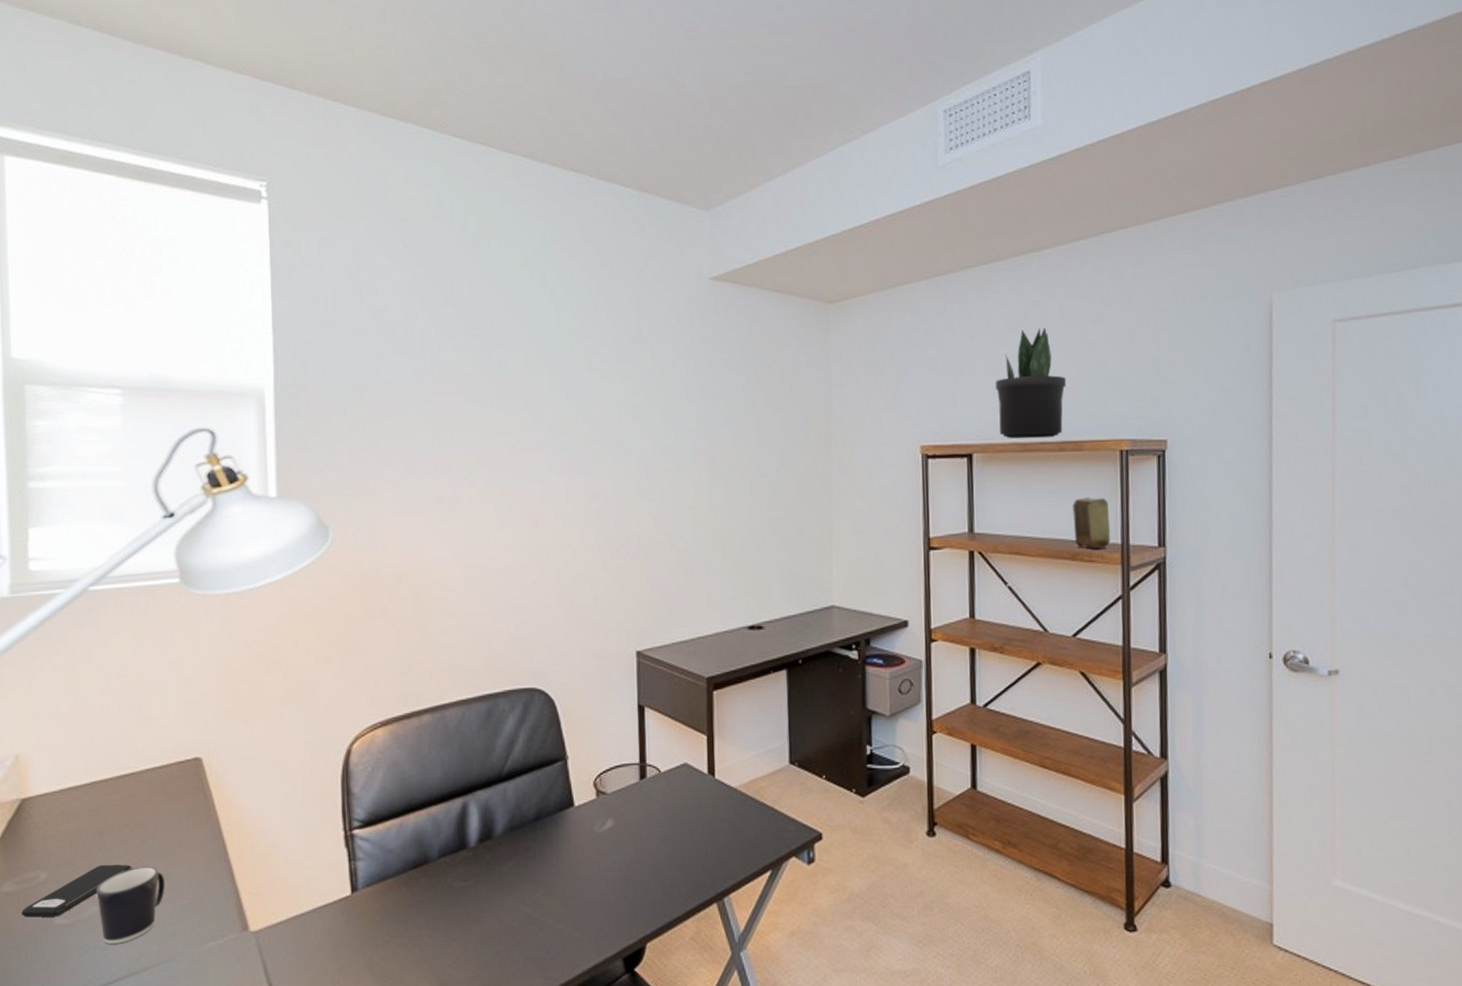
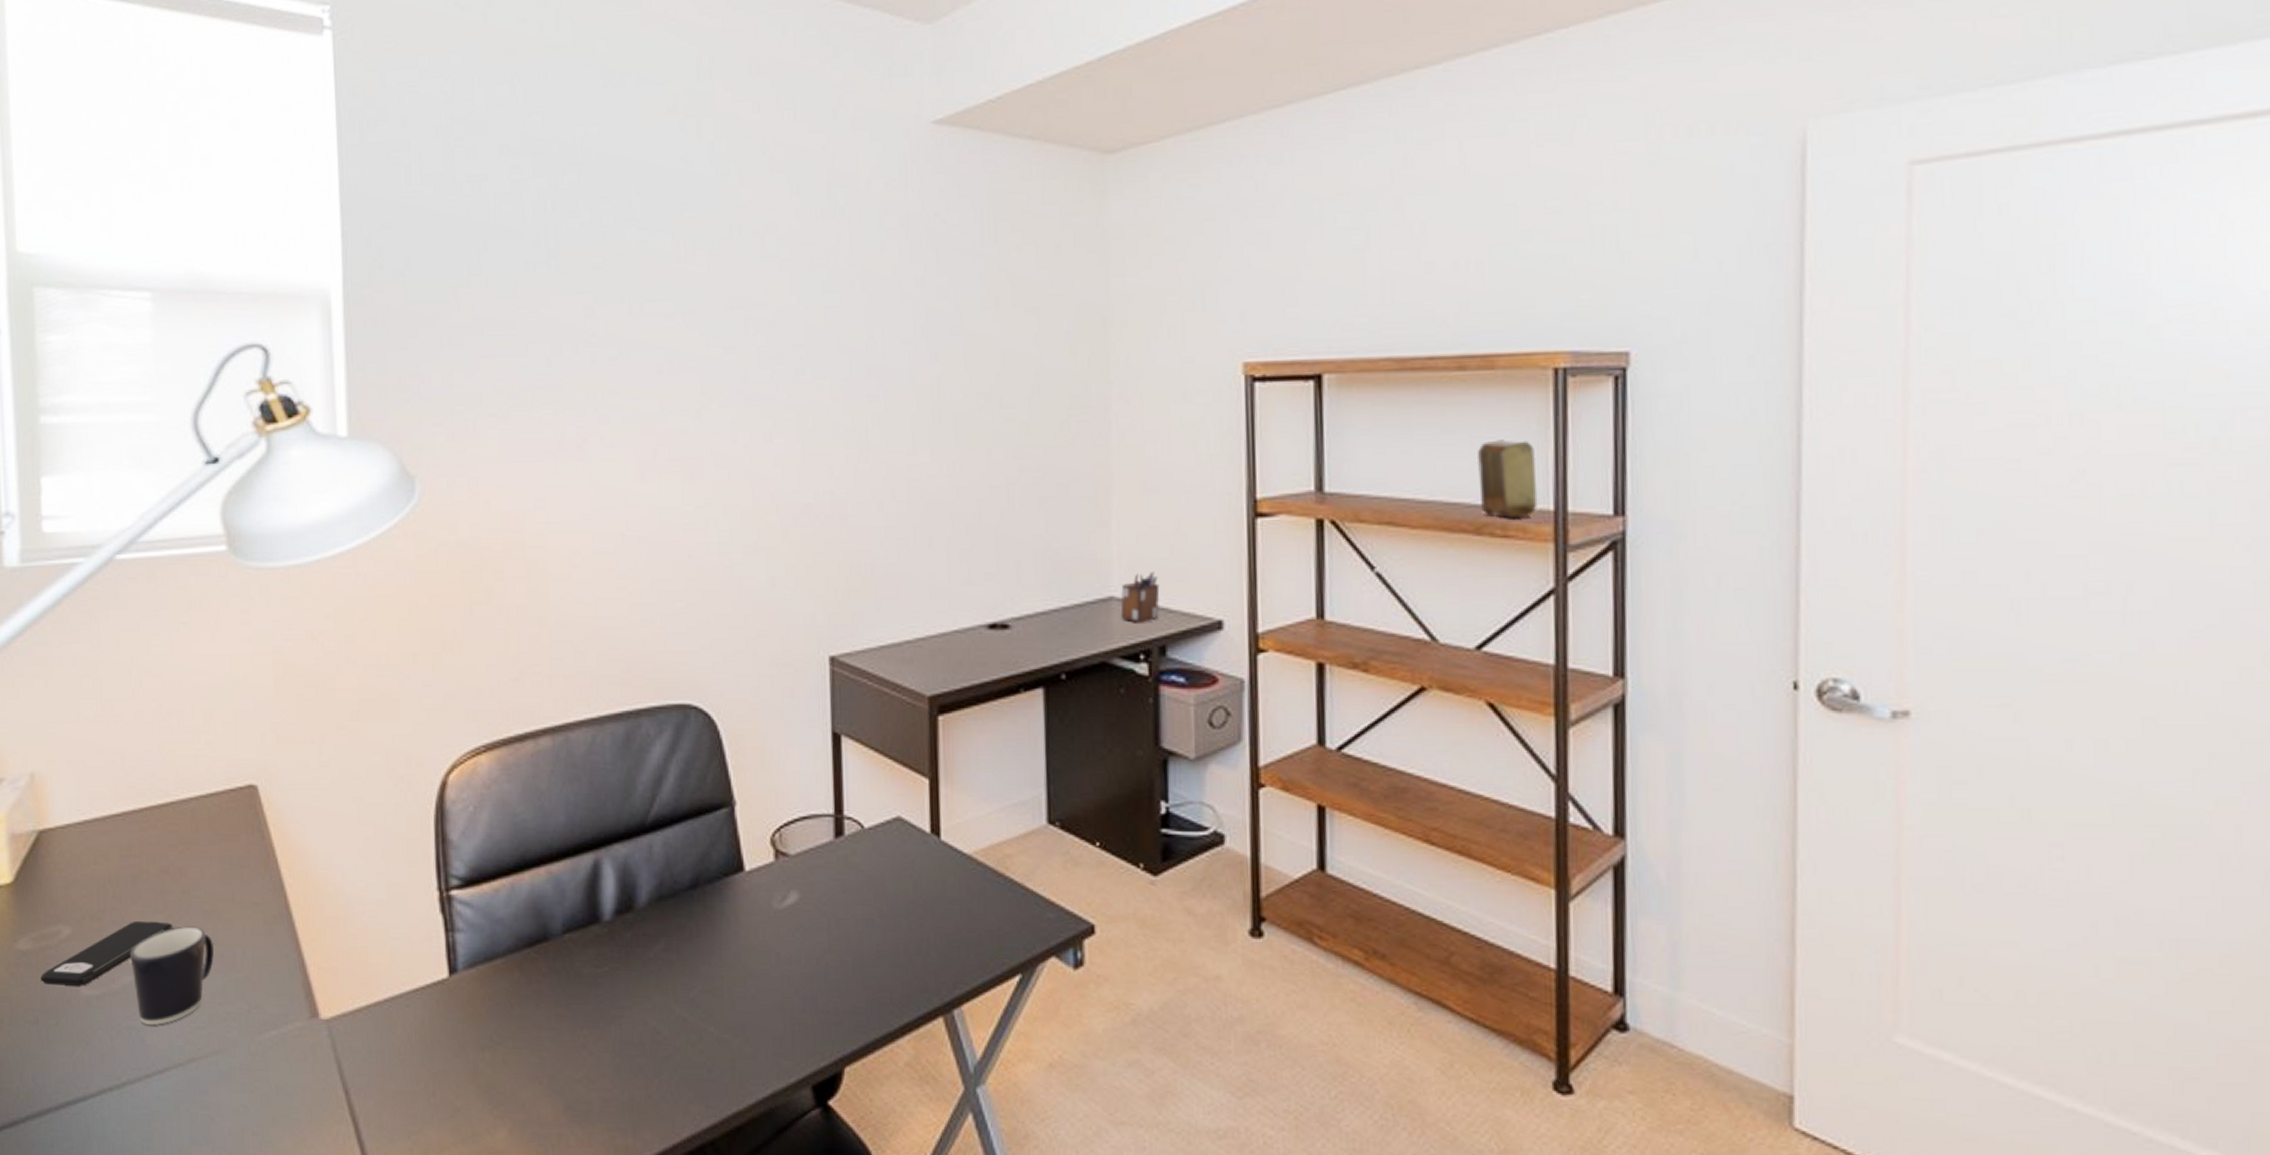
desk organizer: none [839,588,866,623] -> present [1120,572,1160,623]
planter: present [995,327,1067,439] -> none [1357,183,1470,352]

